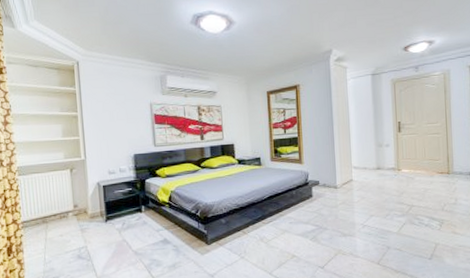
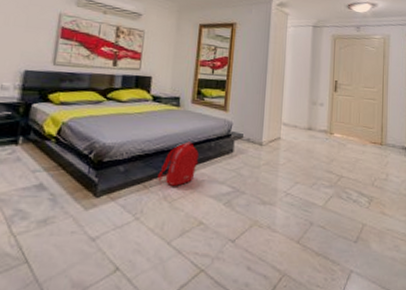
backpack: none [253,193,285,230] -> present [158,141,199,186]

